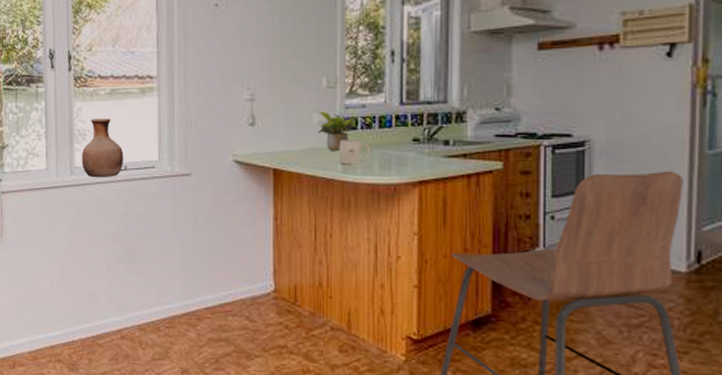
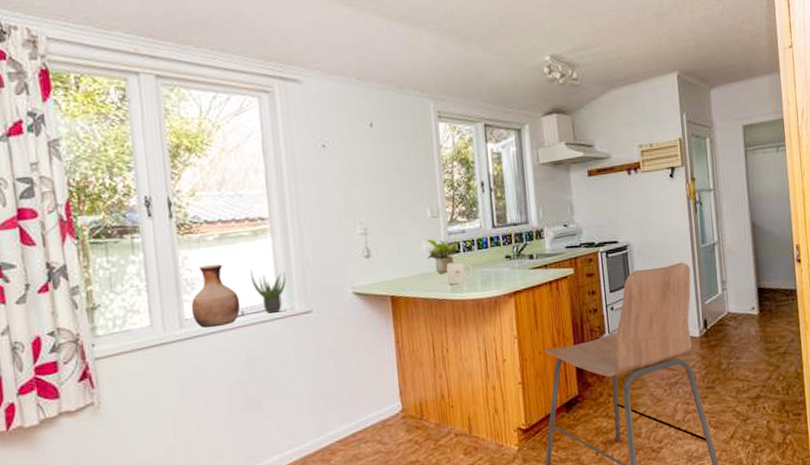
potted plant: none [136,126,169,172] -> present [251,269,287,315]

